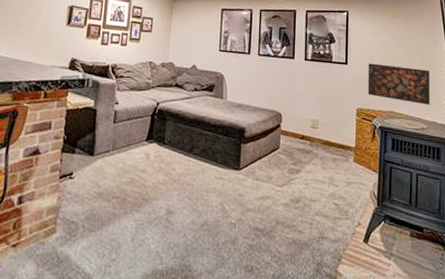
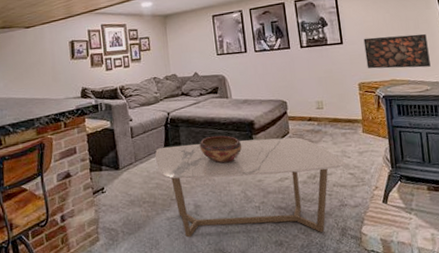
coffee table: none [135,139,332,265] -> present [155,137,346,238]
decorative bowl: none [184,136,229,169] -> present [199,135,242,164]

